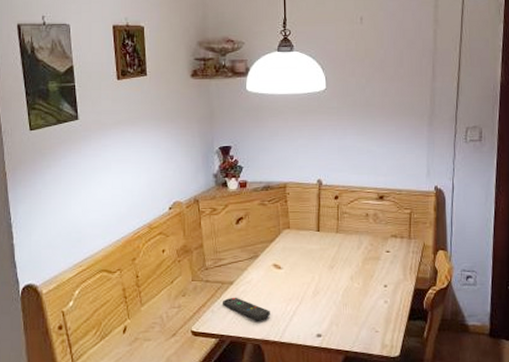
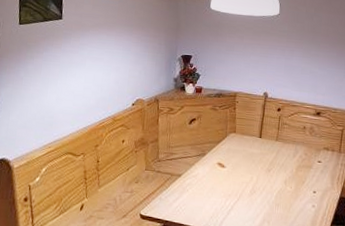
remote control: present [223,297,270,320] -> none [170,188,211,211]

